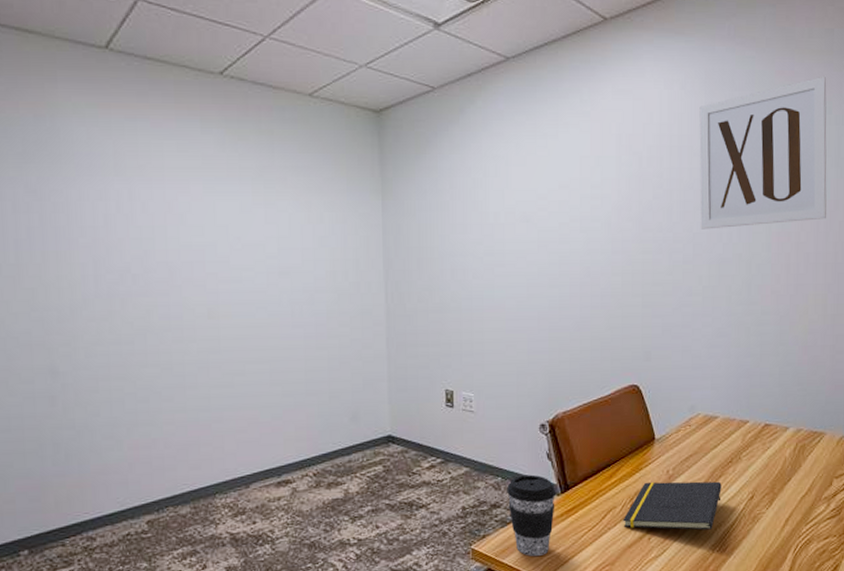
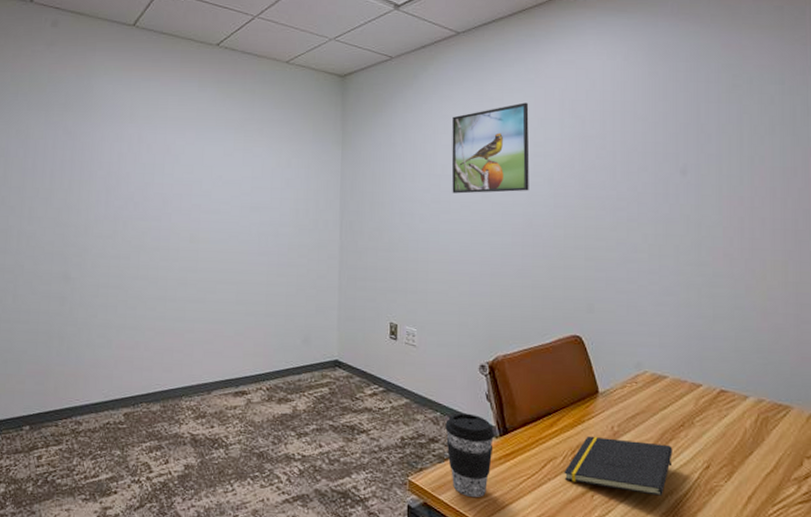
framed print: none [504,139,586,244] -> present [451,102,530,194]
wall art: present [699,76,827,230] -> none [643,49,783,190]

